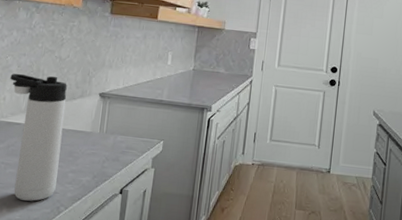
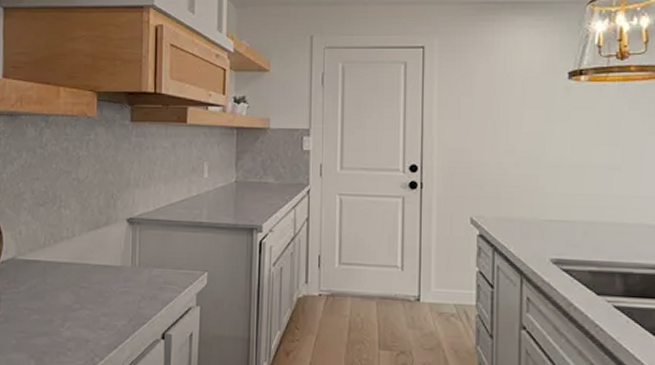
thermos bottle: present [9,73,67,201] -> none [23,201,90,352]

